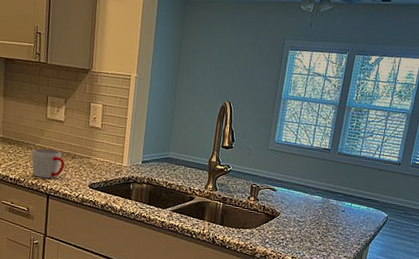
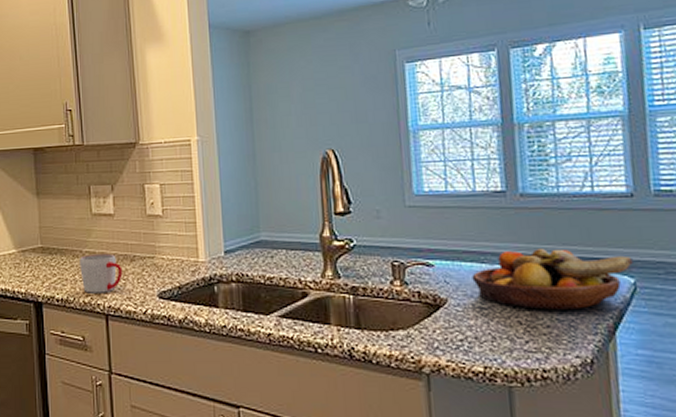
fruit bowl: none [298,188,390,229] -> present [472,249,633,310]

